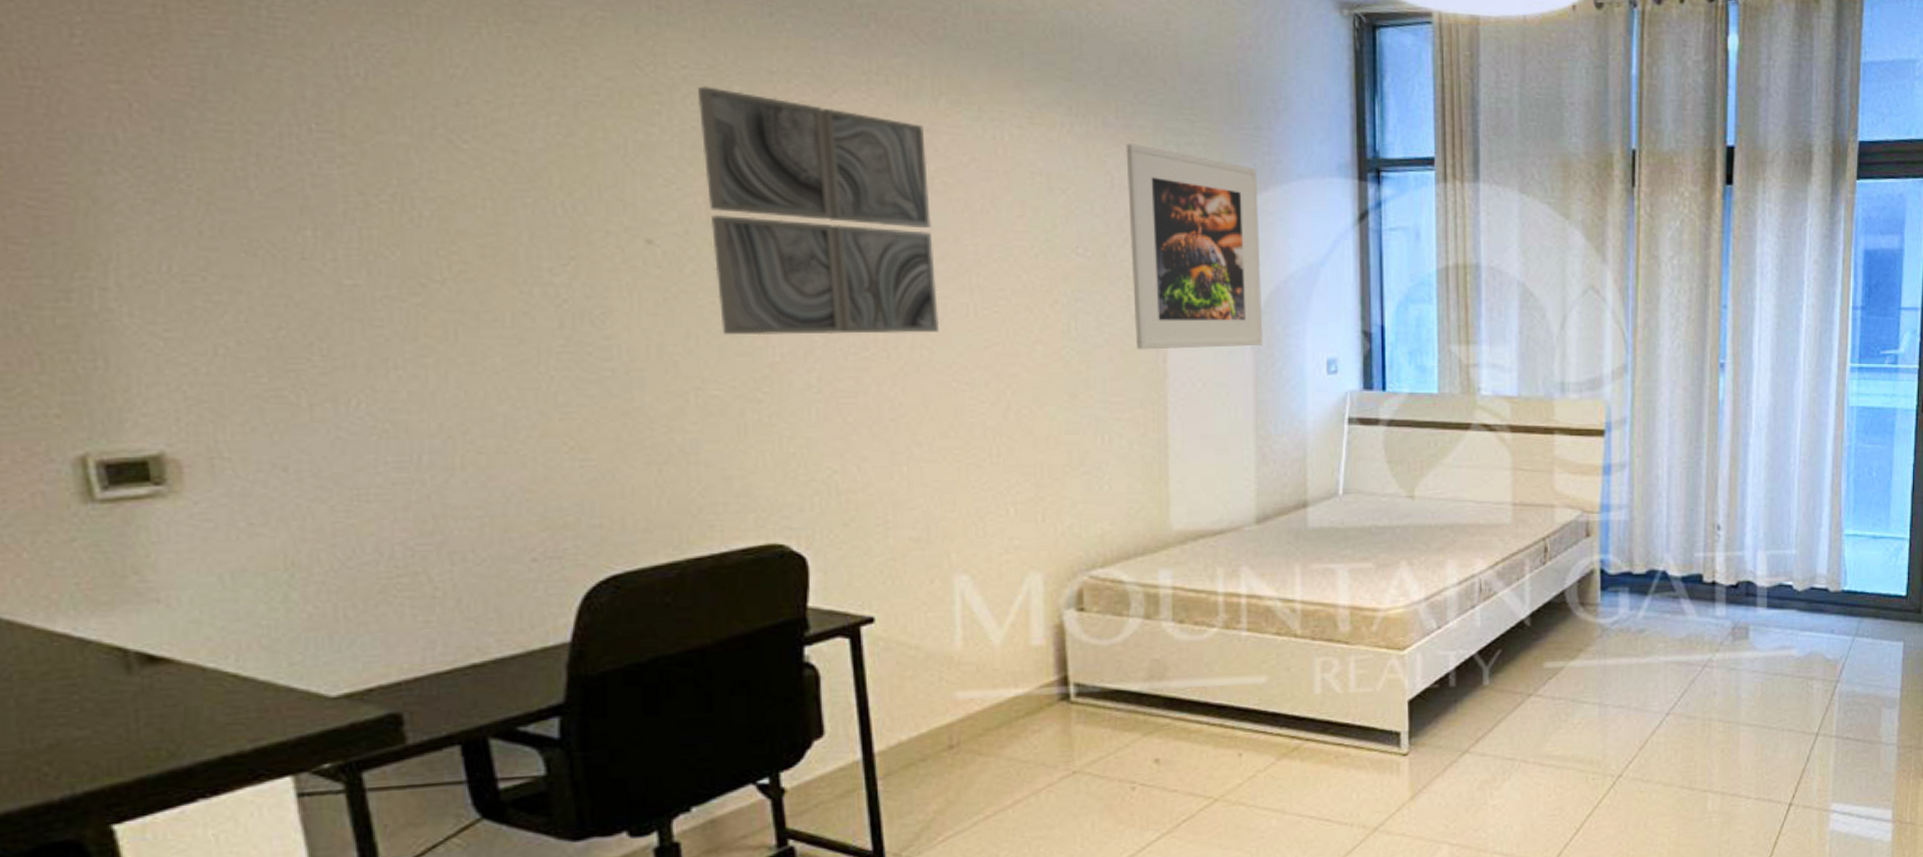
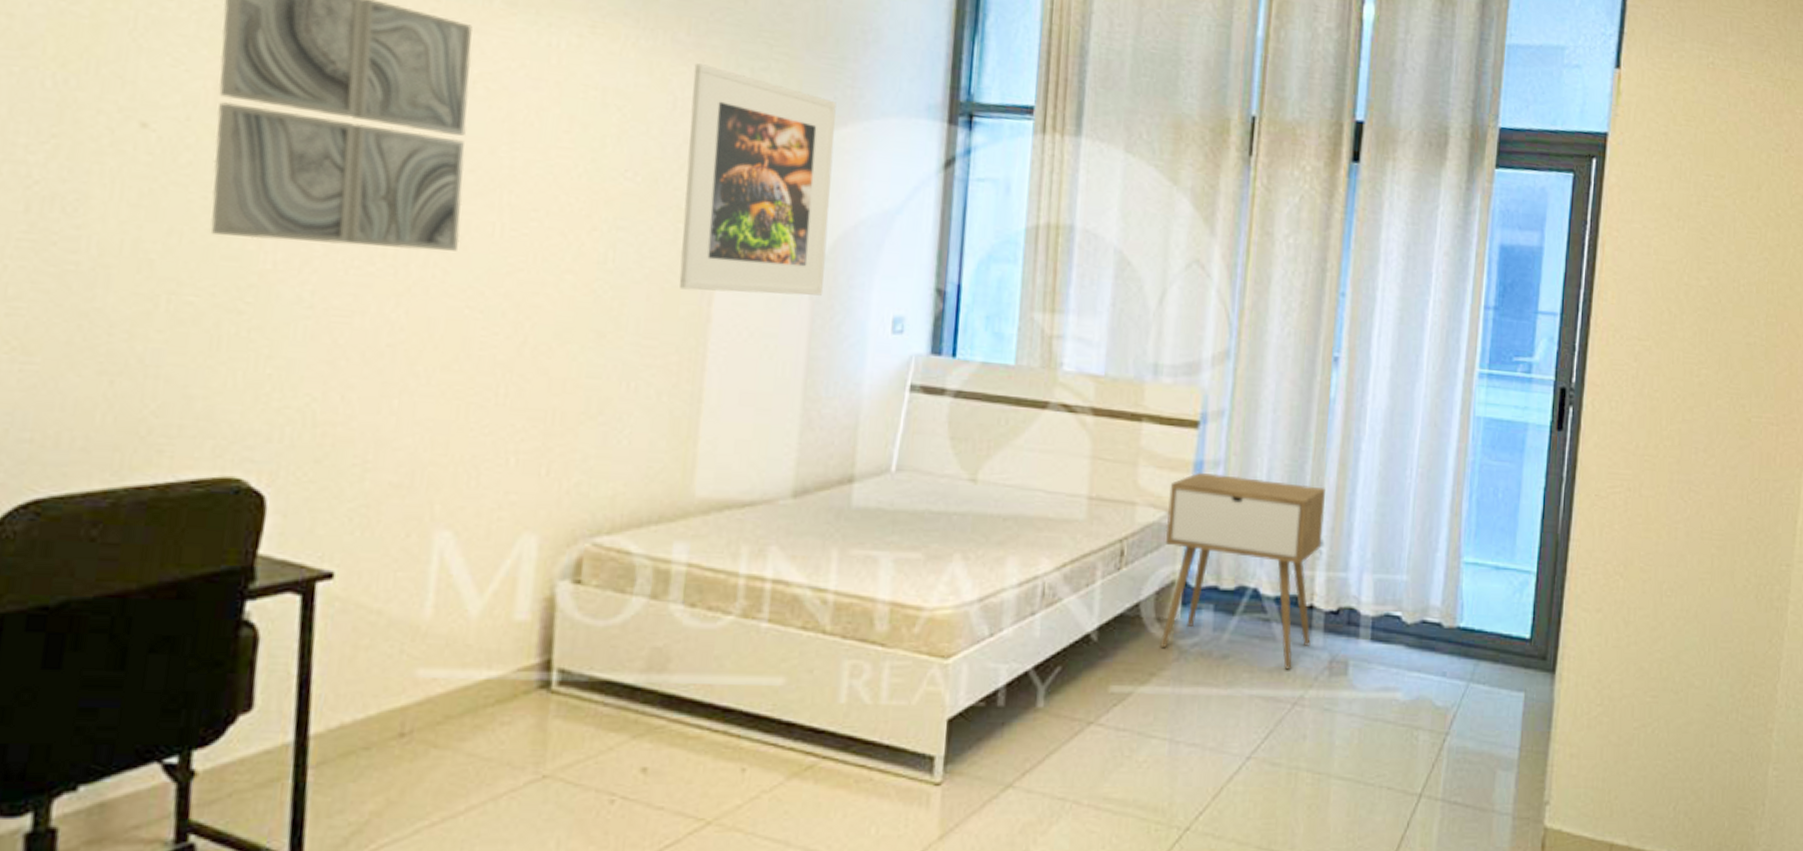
nightstand: none [1582,474,1721,638] -> present [1160,472,1325,670]

